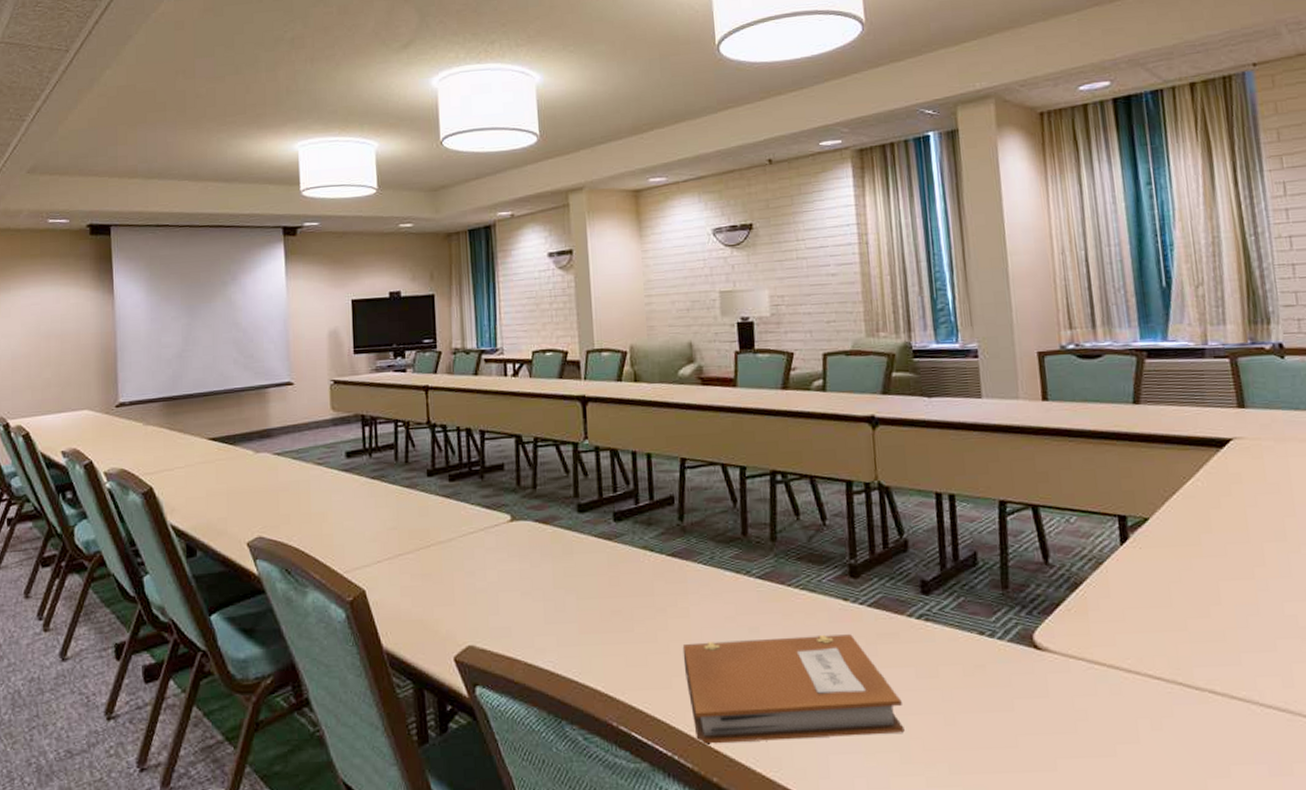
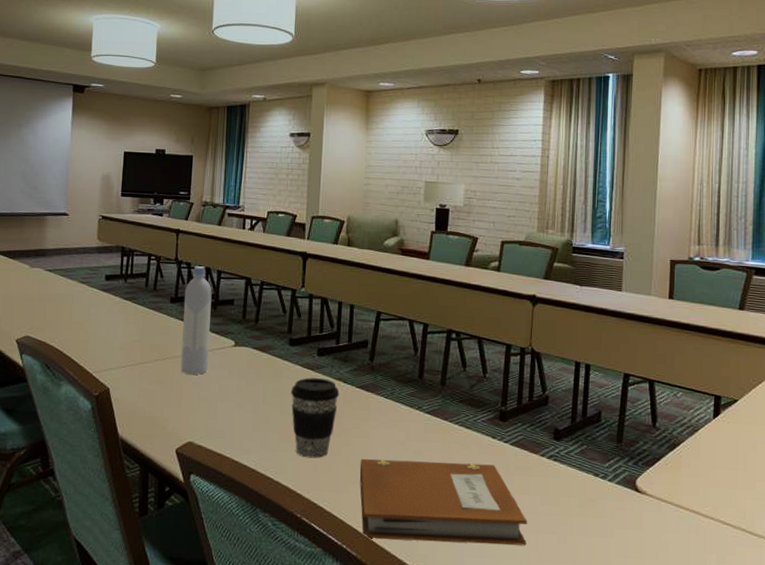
bottle: none [442,427,483,562] -> present [180,266,212,375]
coffee cup: none [587,549,647,651] -> present [291,377,340,459]

